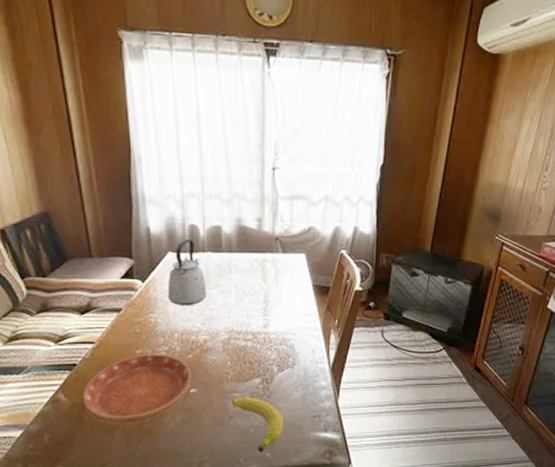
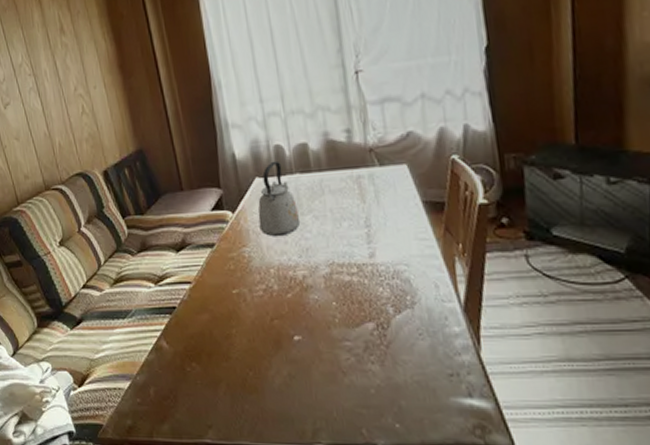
saucer: present [82,354,191,425] -> none [183,293,295,379]
fruit: present [232,397,283,453] -> none [343,346,413,423]

